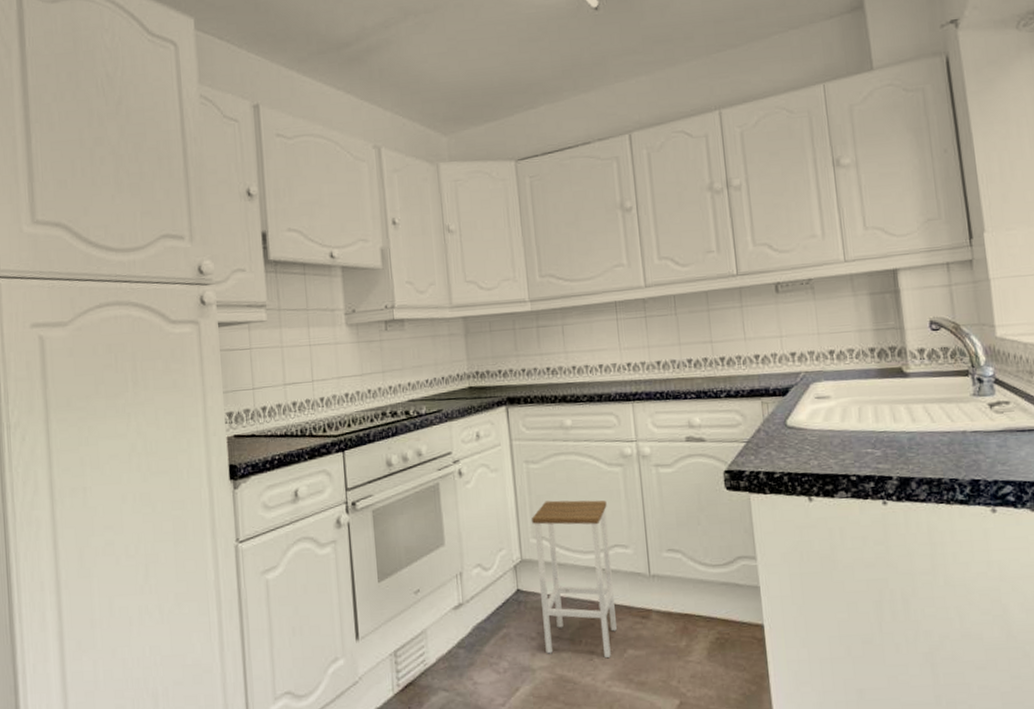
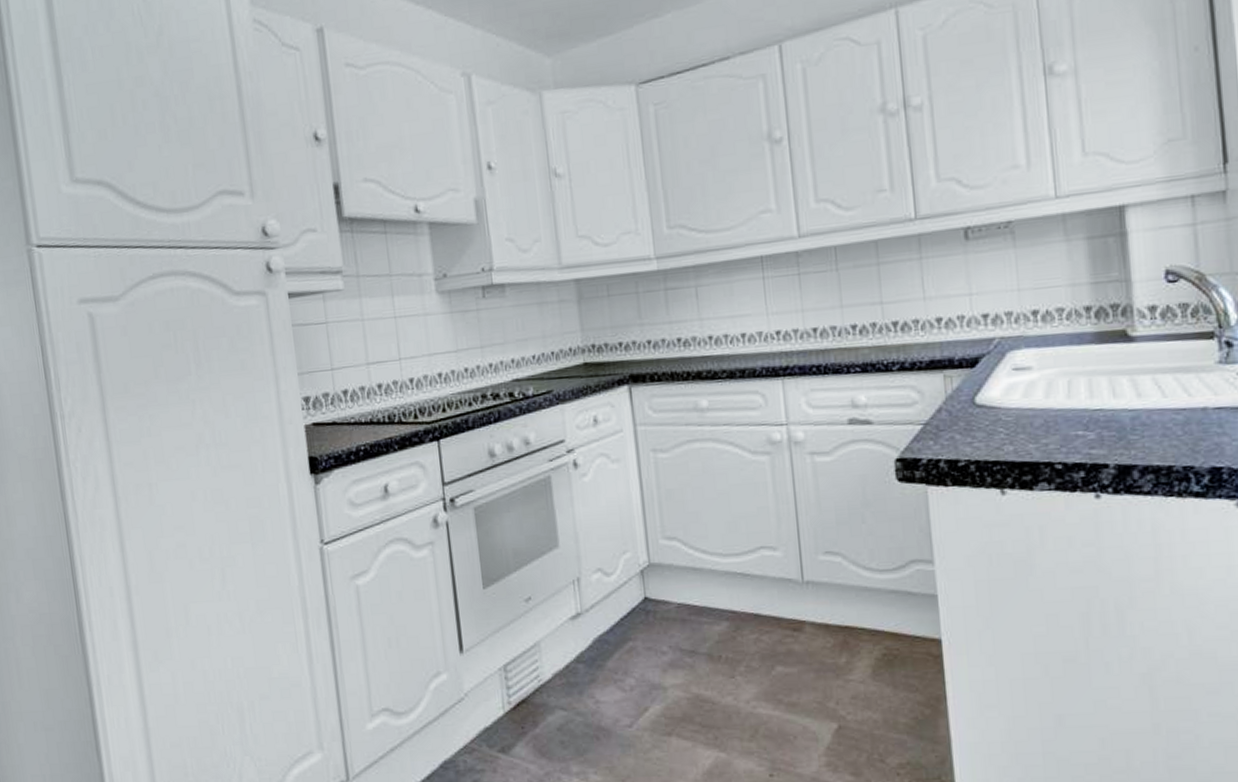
step stool: present [532,500,617,659] -> none [661,494,763,676]

